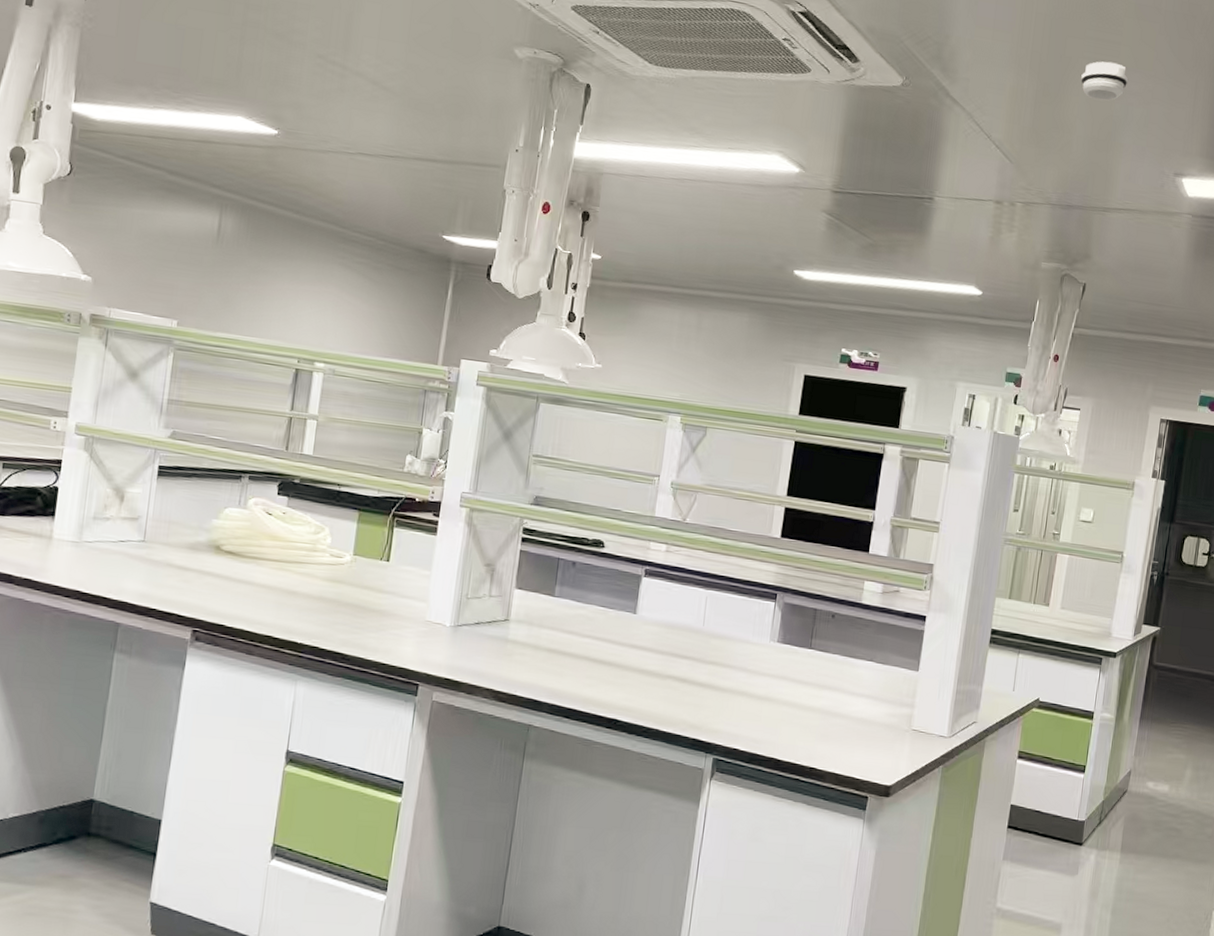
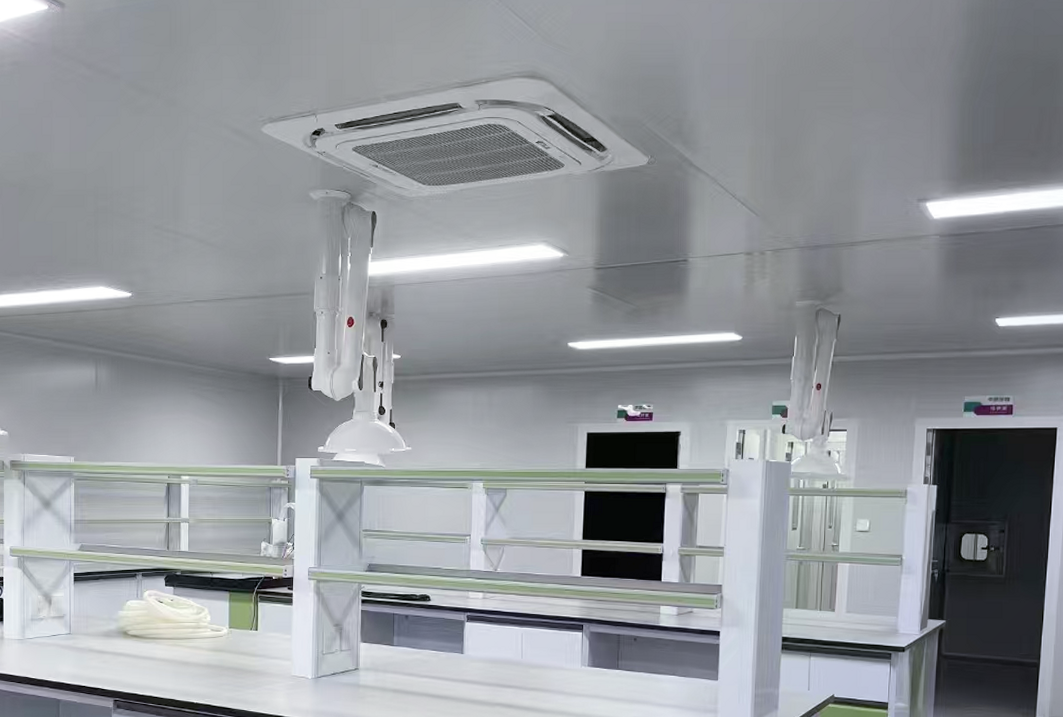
smoke detector: present [1081,61,1129,101] -> none [816,107,863,145]

